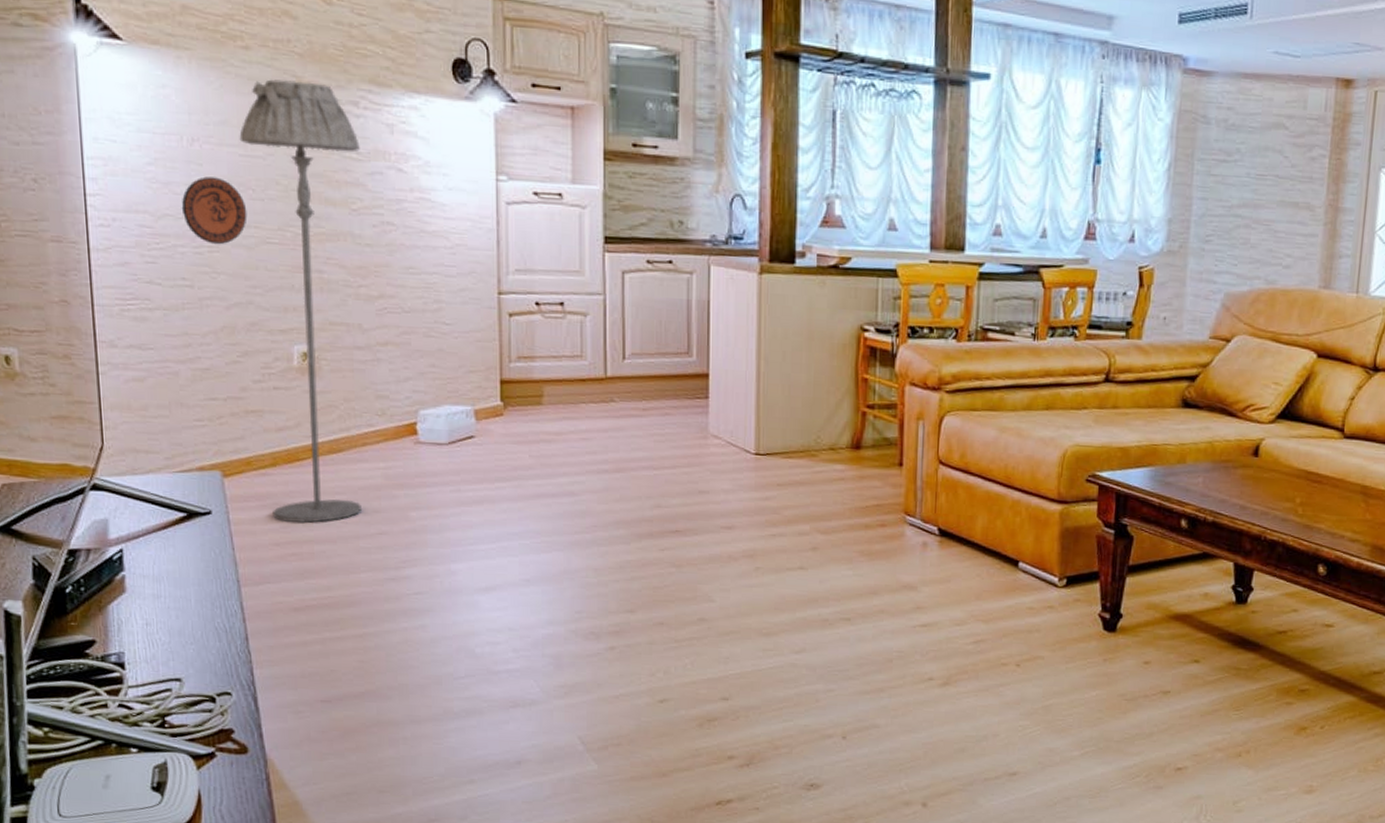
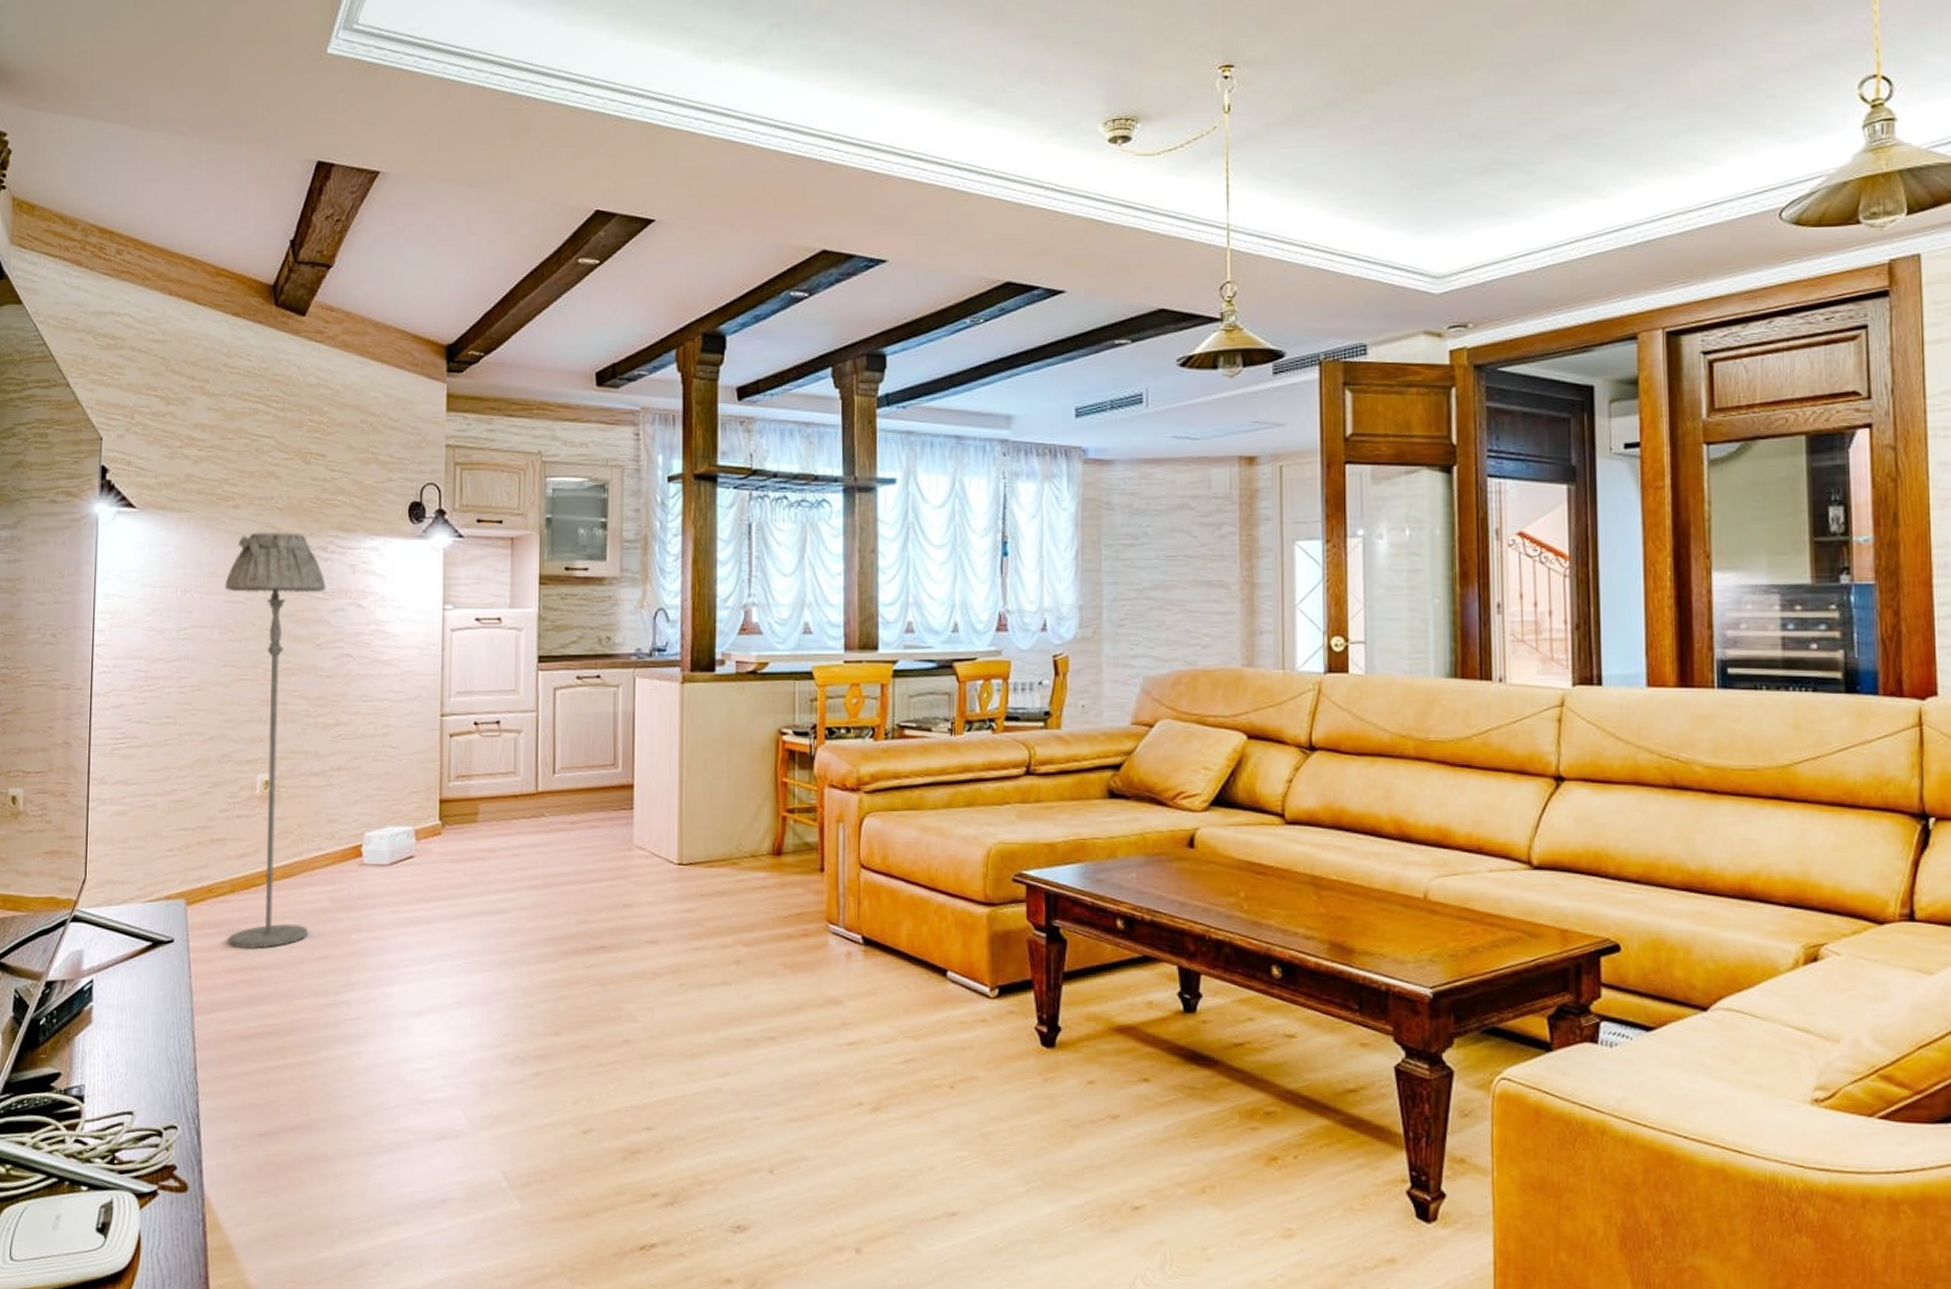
decorative plate: present [181,176,248,245] -> none [171,622,226,684]

